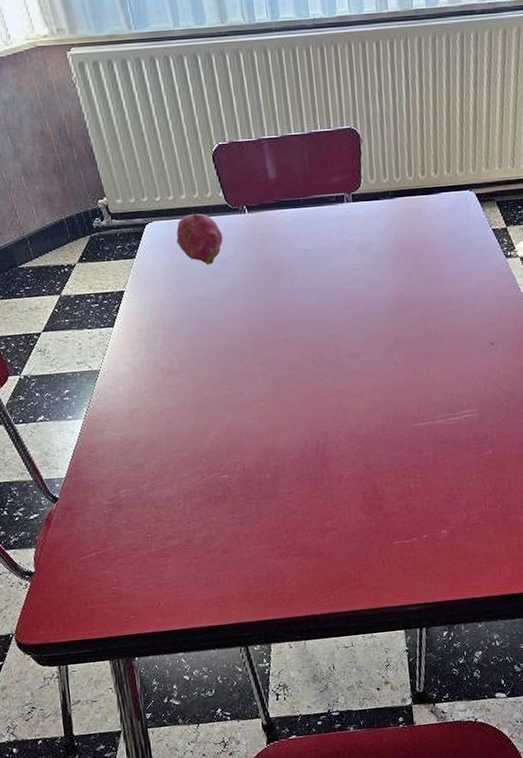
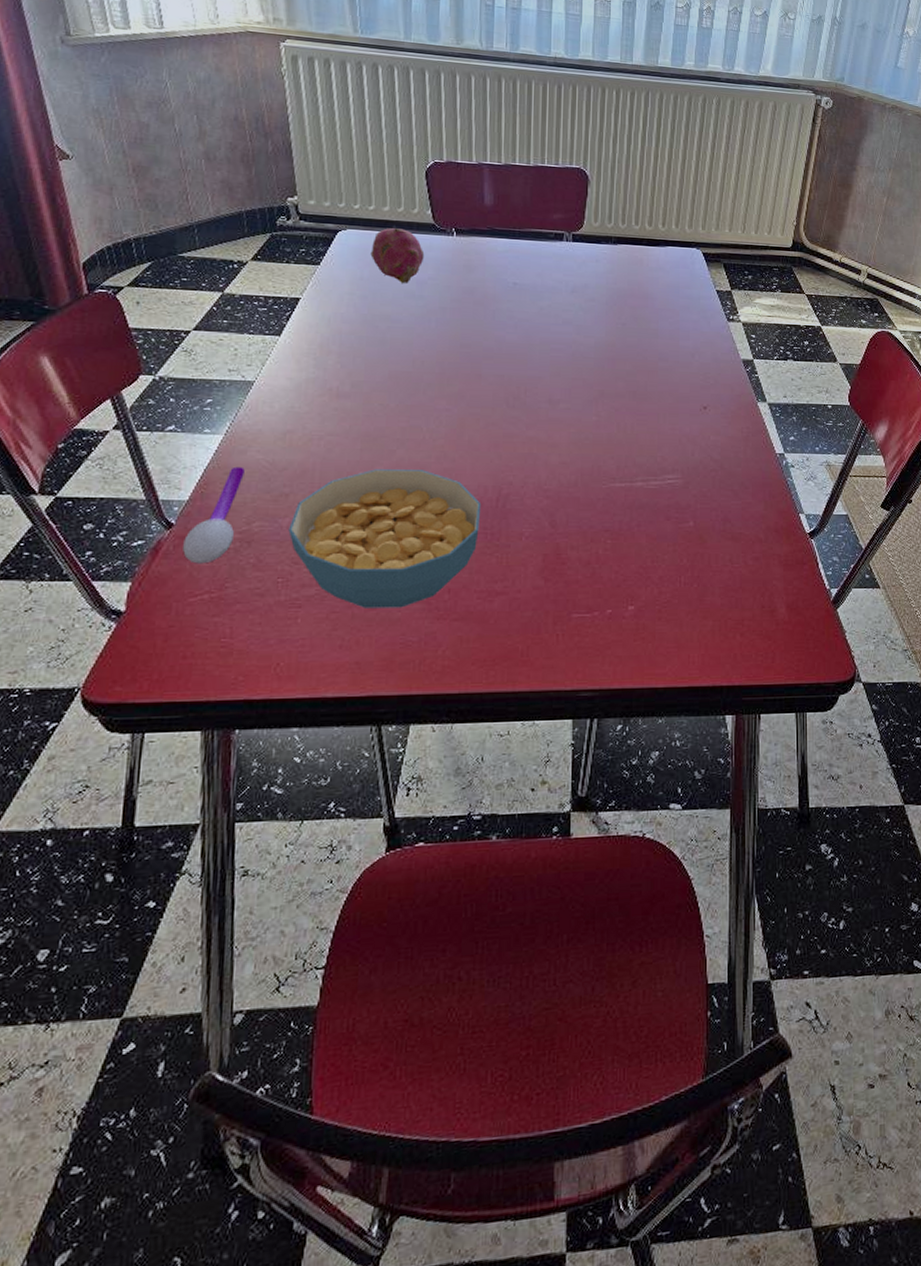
spoon: none [68,444,107,529] -> present [183,466,245,564]
cereal bowl: none [148,430,305,553] -> present [288,469,482,608]

